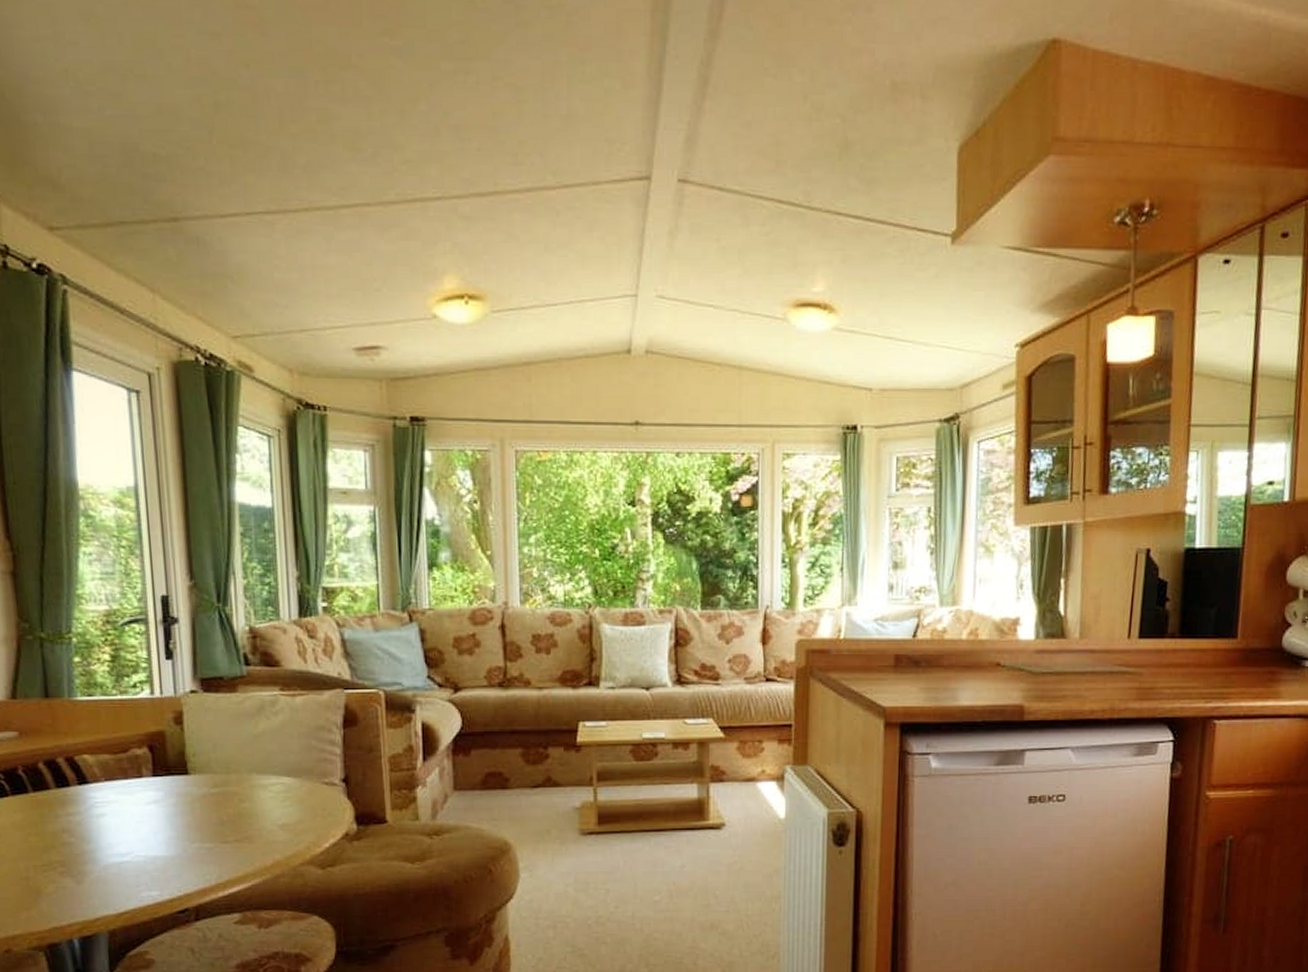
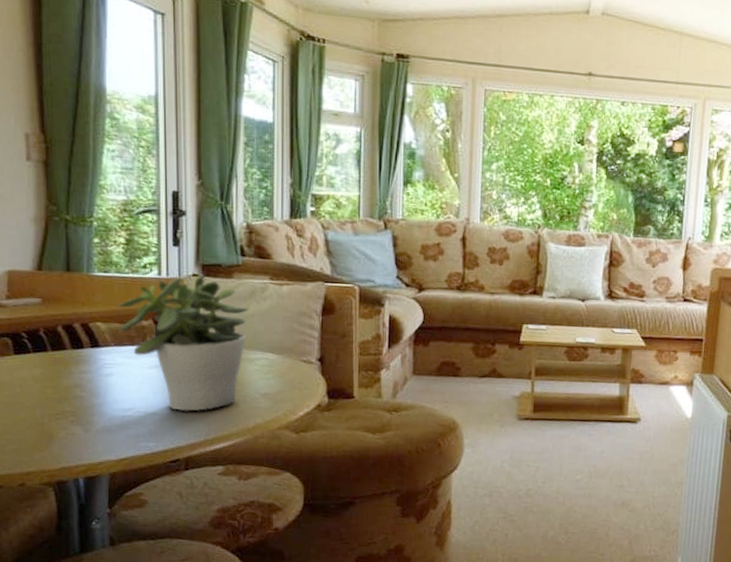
potted plant: none [106,689,259,853] -> present [118,274,249,412]

